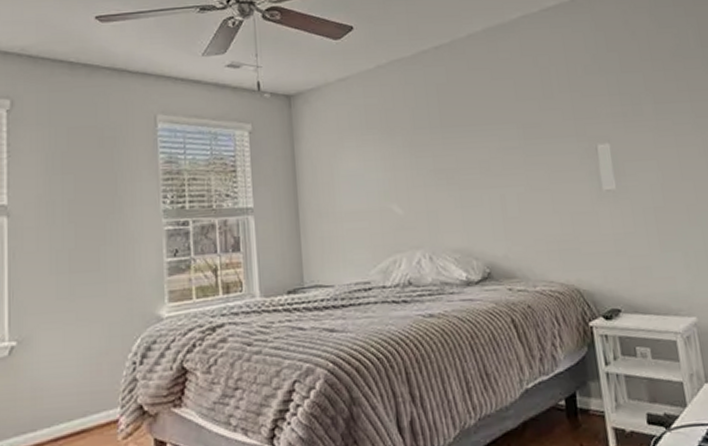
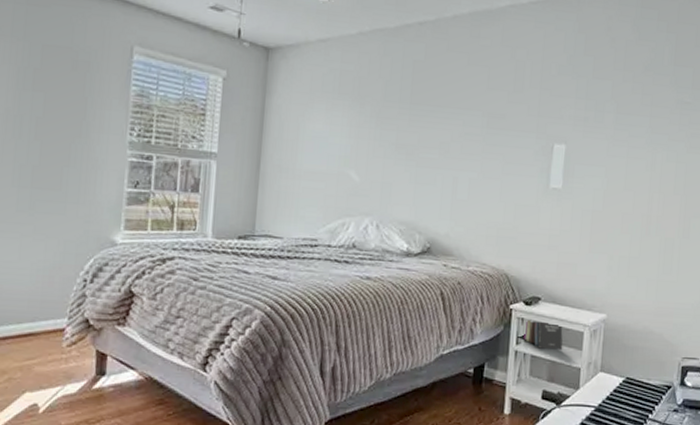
books: none [608,336,658,367] -> present [520,320,563,351]

